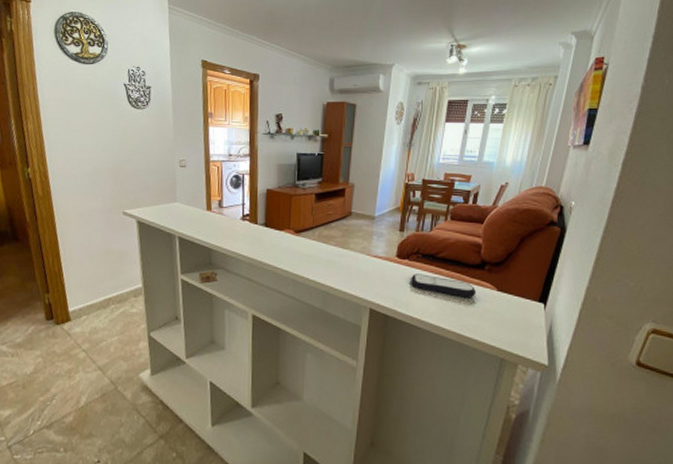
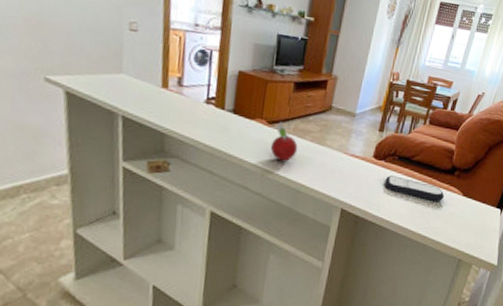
fruit: none [300,230,324,266] -> present [271,121,298,162]

